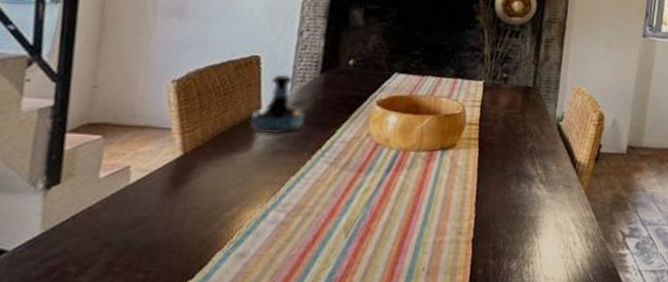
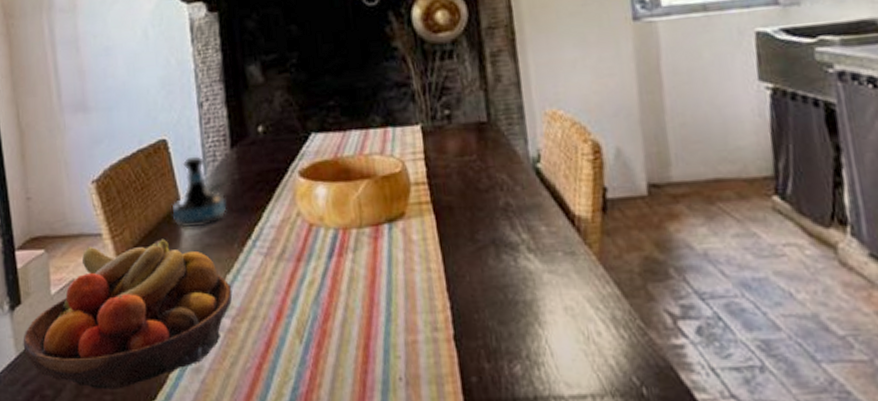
fruit bowl: none [51,137,294,269] -> present [23,238,233,390]

